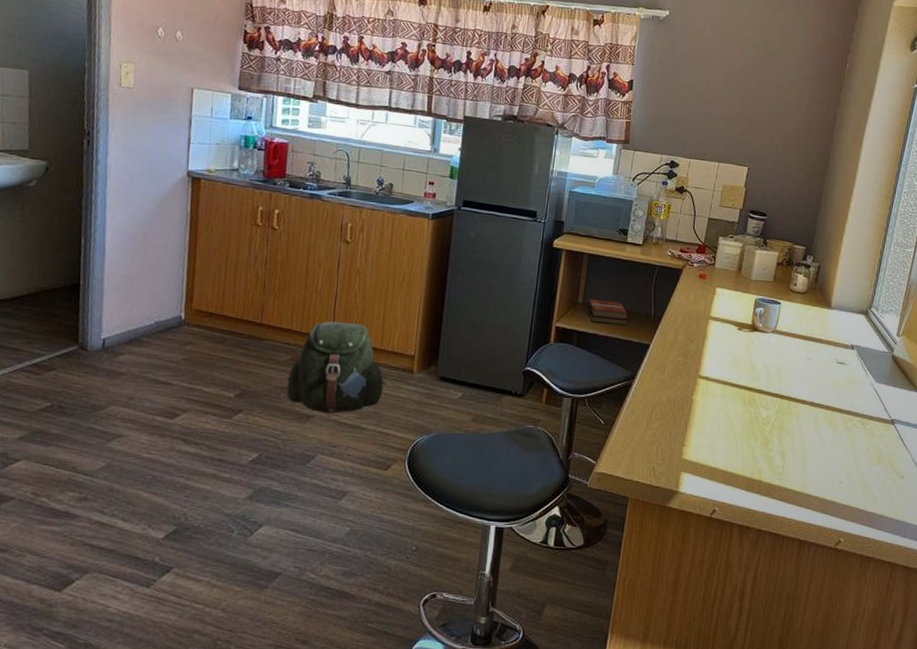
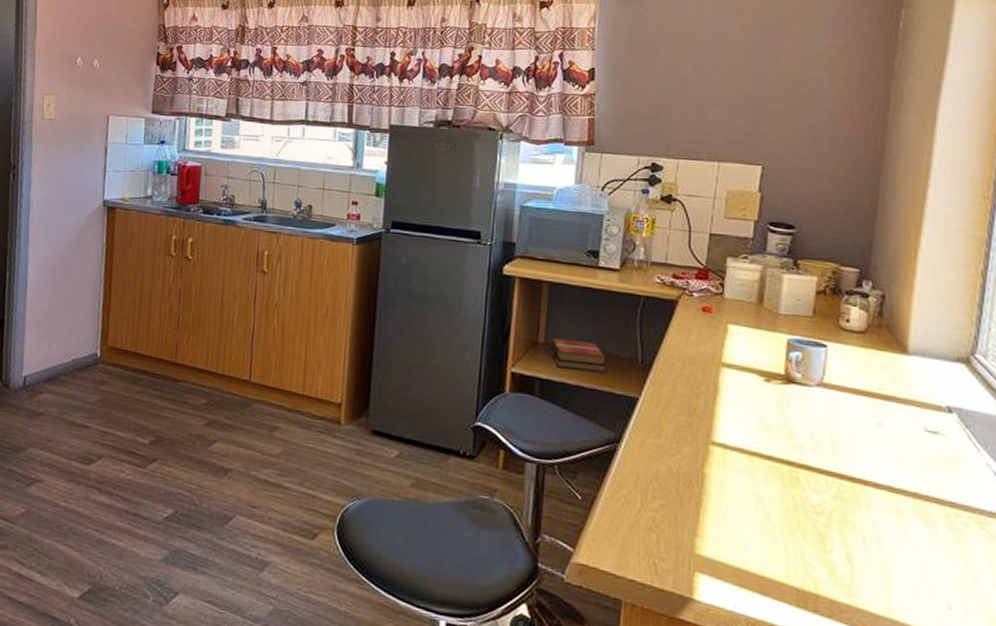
backpack: present [287,321,385,414] -> none [202,361,309,468]

